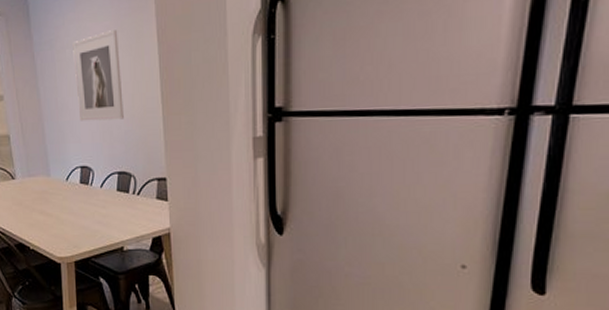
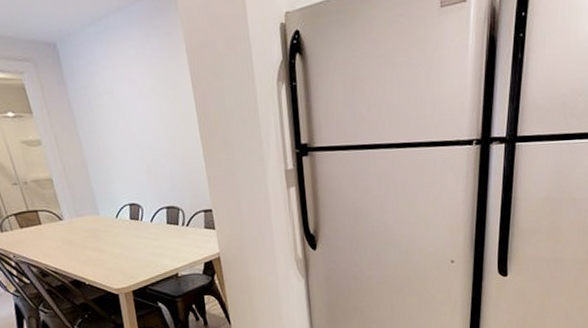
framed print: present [72,30,124,121] -> none [109,77,167,162]

